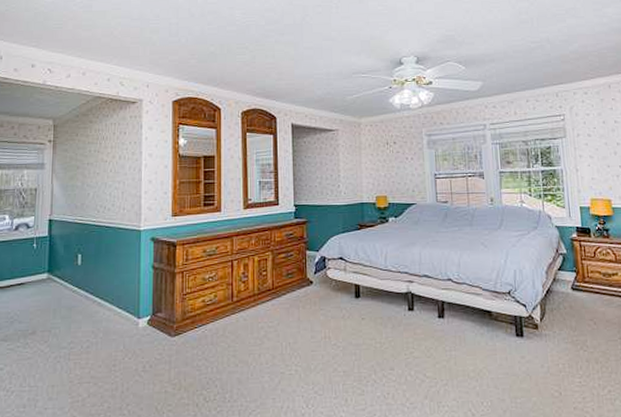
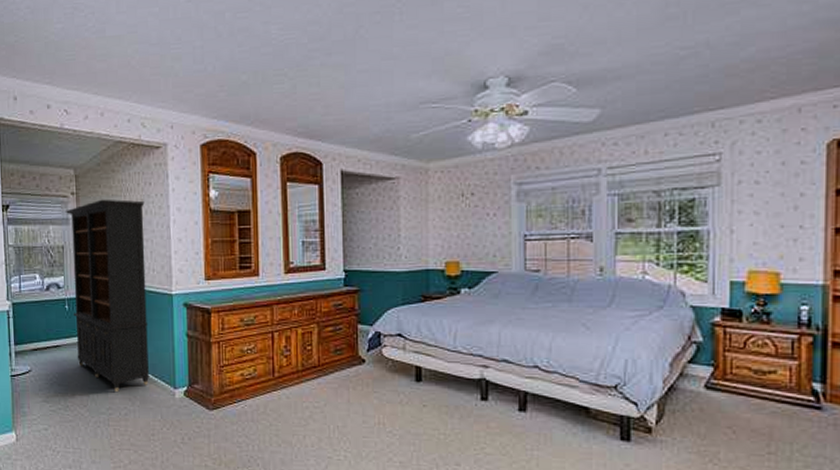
bookcase: none [40,146,119,325] -> present [65,199,149,391]

